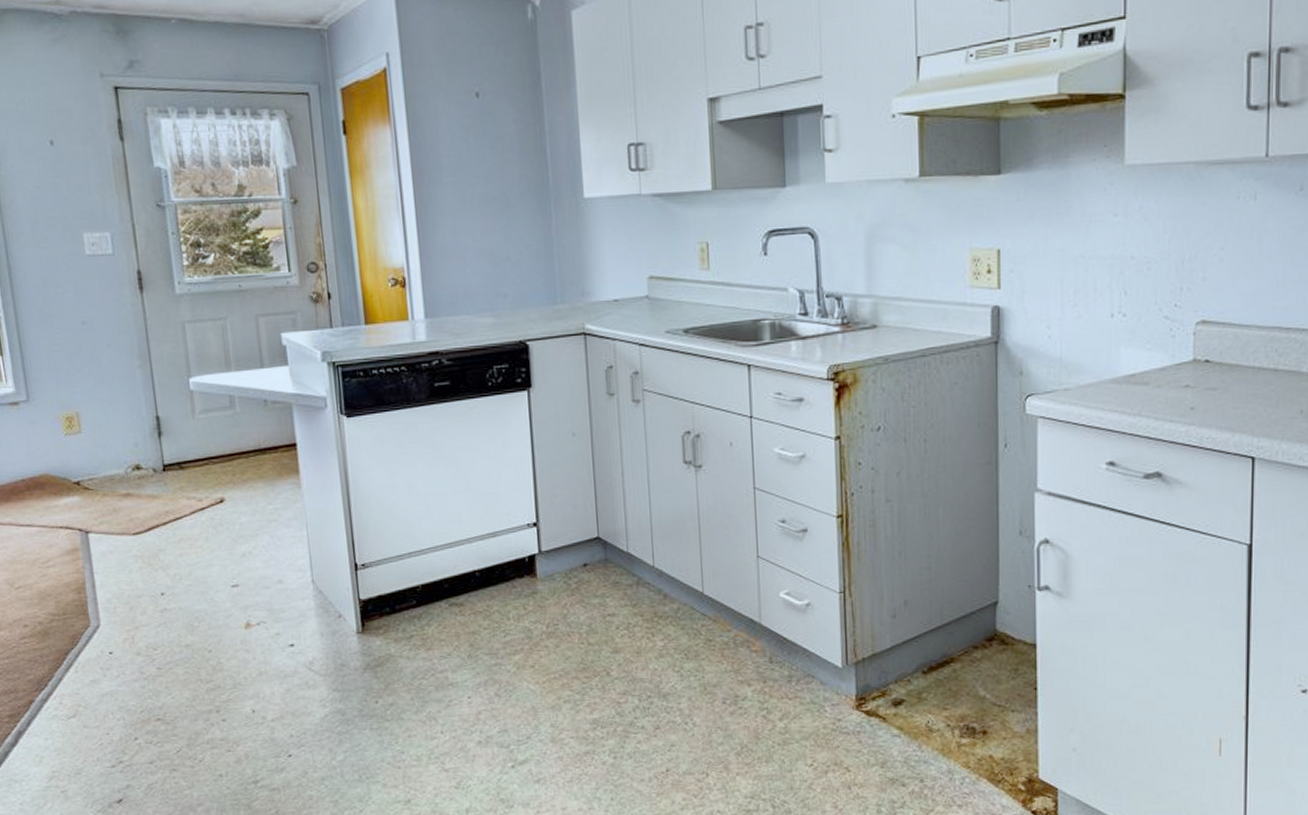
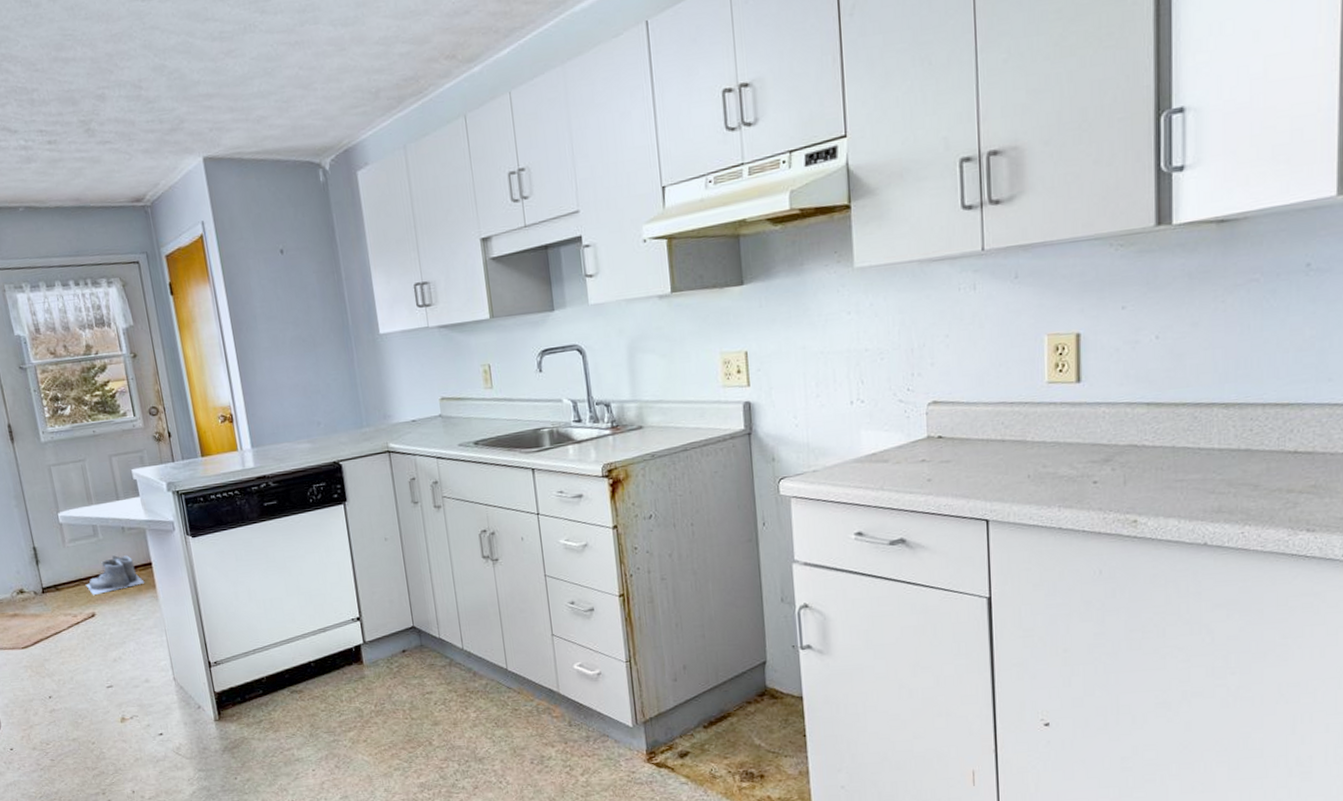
boots: none [215,432,287,478] -> present [85,555,145,596]

